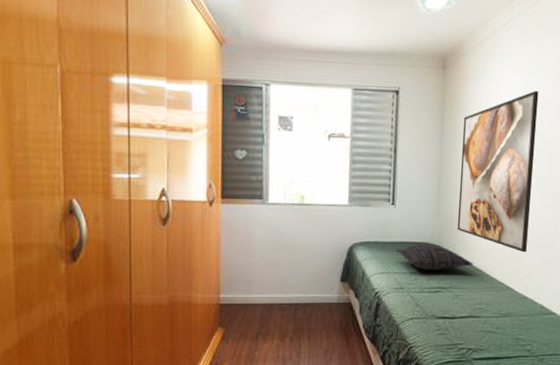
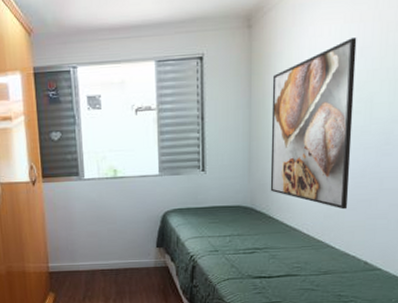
pillow: present [396,244,473,270] -> none [208,207,289,233]

